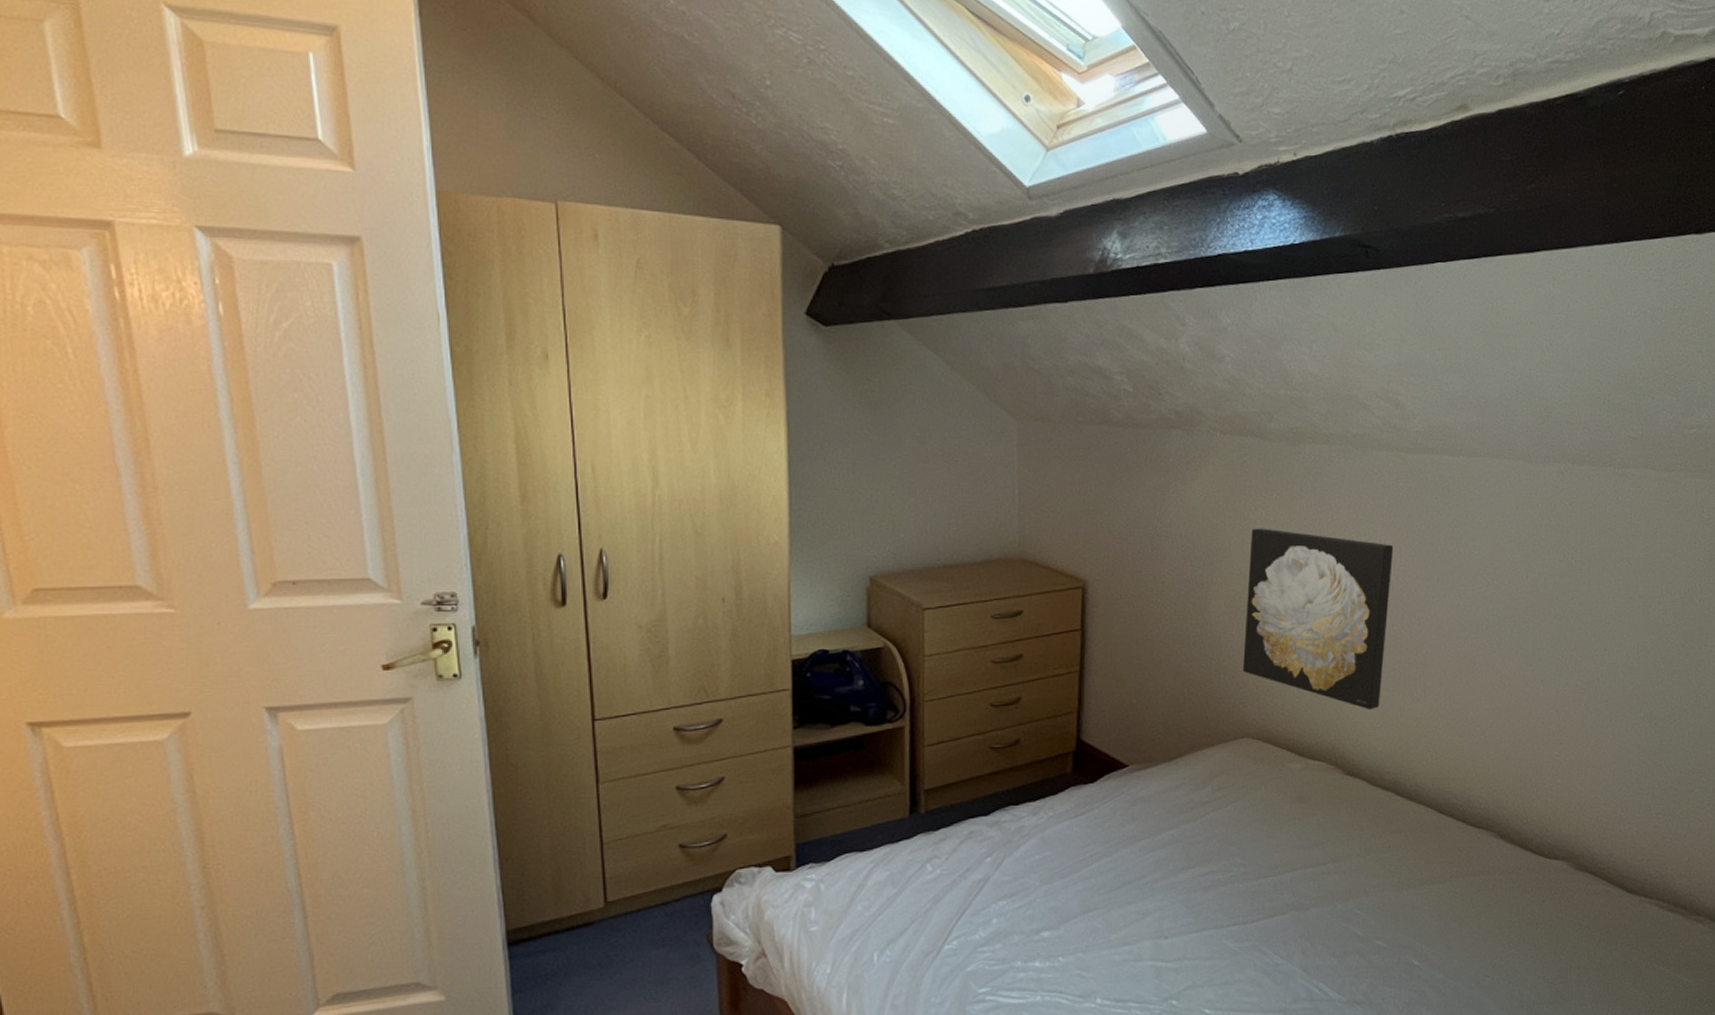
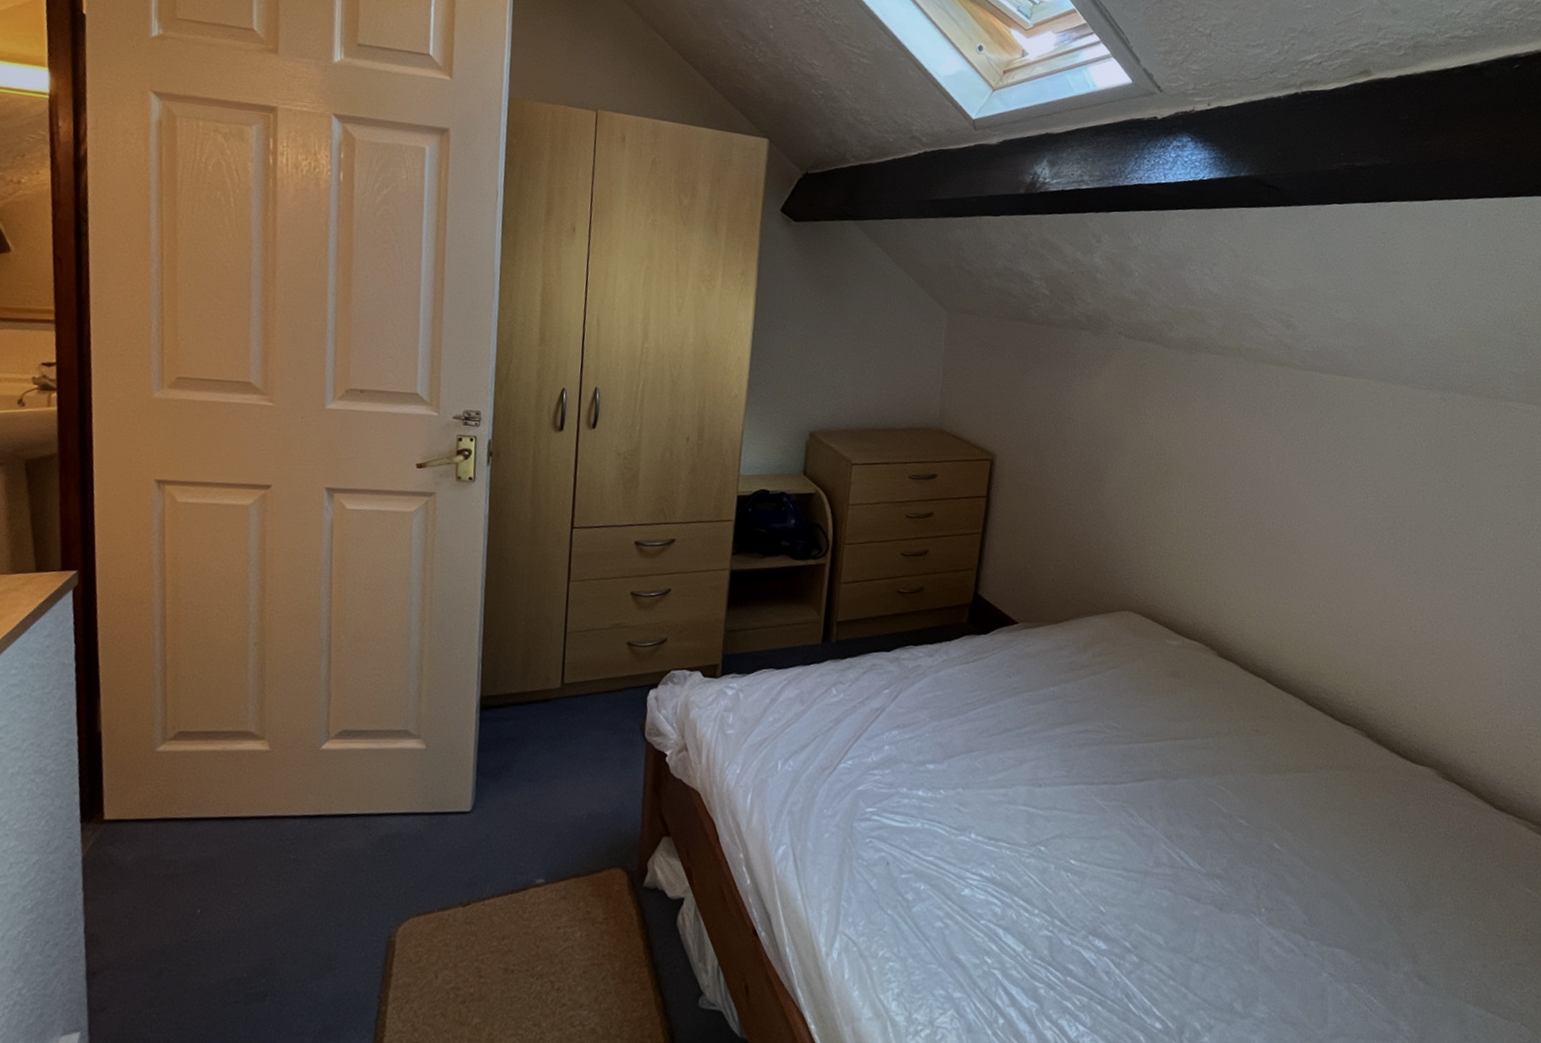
wall art: present [1242,528,1394,710] -> none [1129,423,1278,600]

